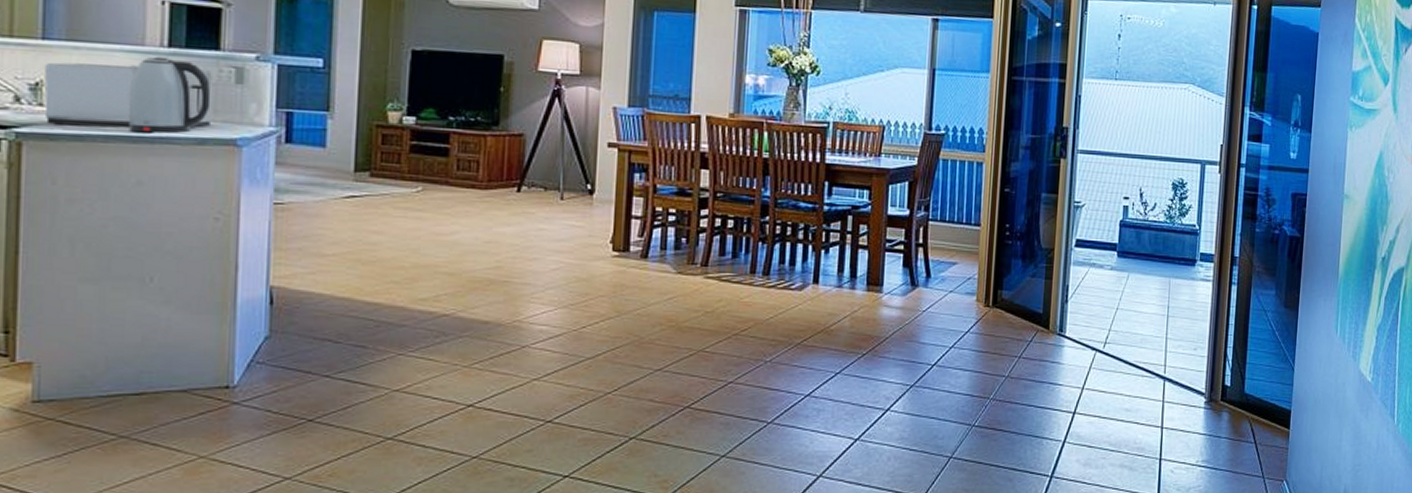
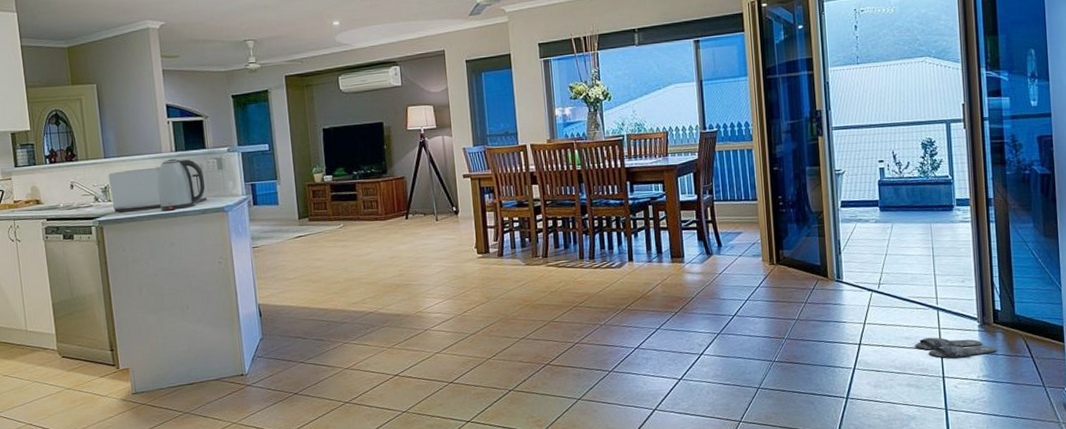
slippers: none [1134,411,1221,438] -> present [915,337,997,359]

